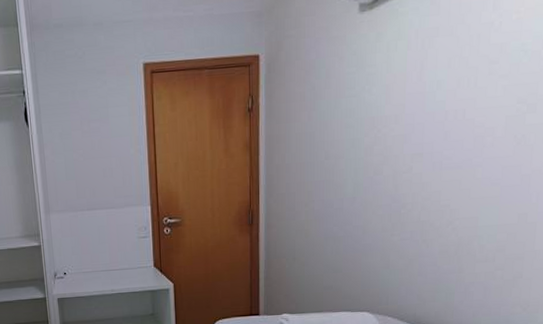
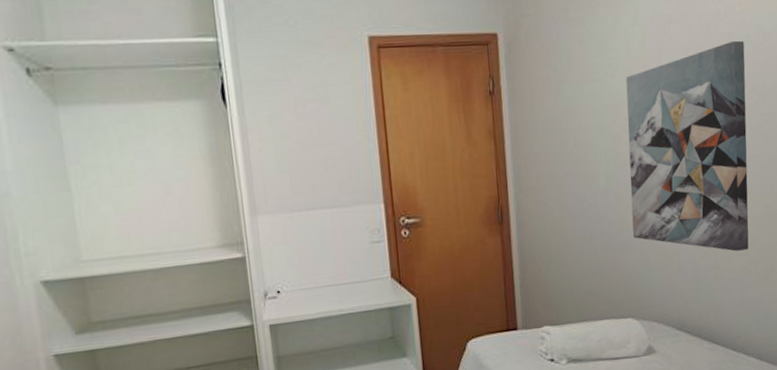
wall art: none [376,49,518,257] -> present [626,40,749,252]

